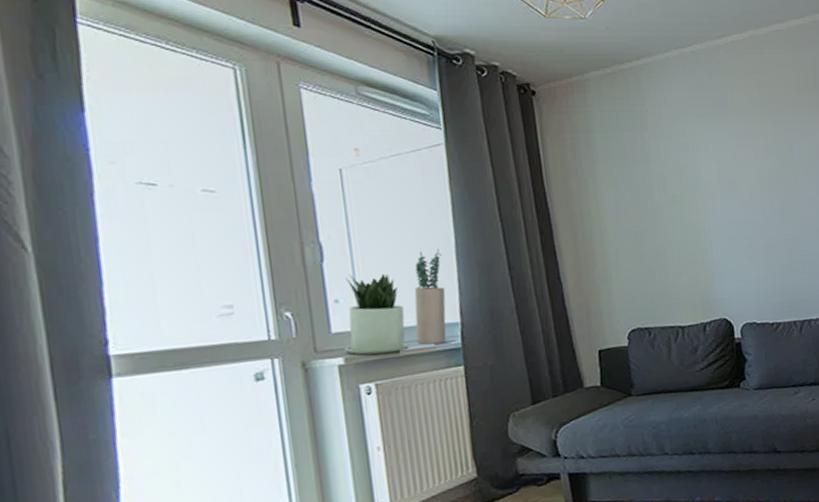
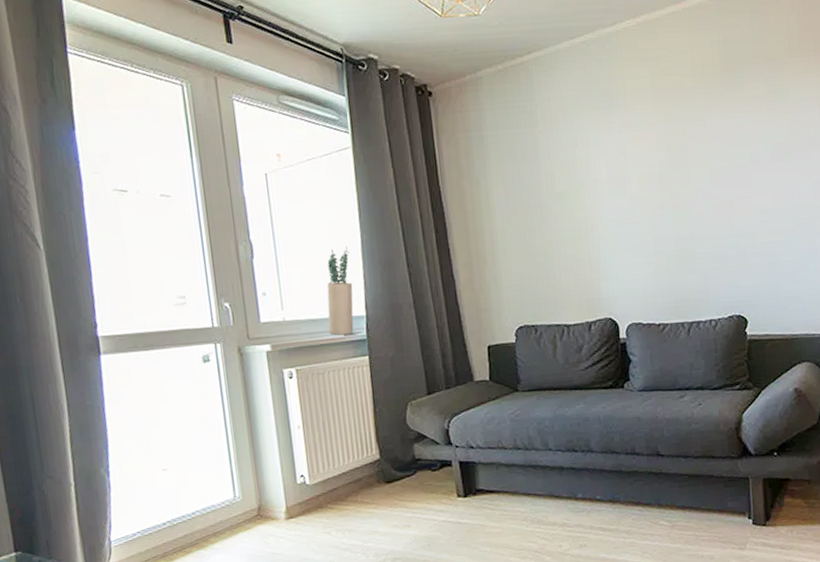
planter: present [344,273,411,355] -> none [271,269,324,344]

